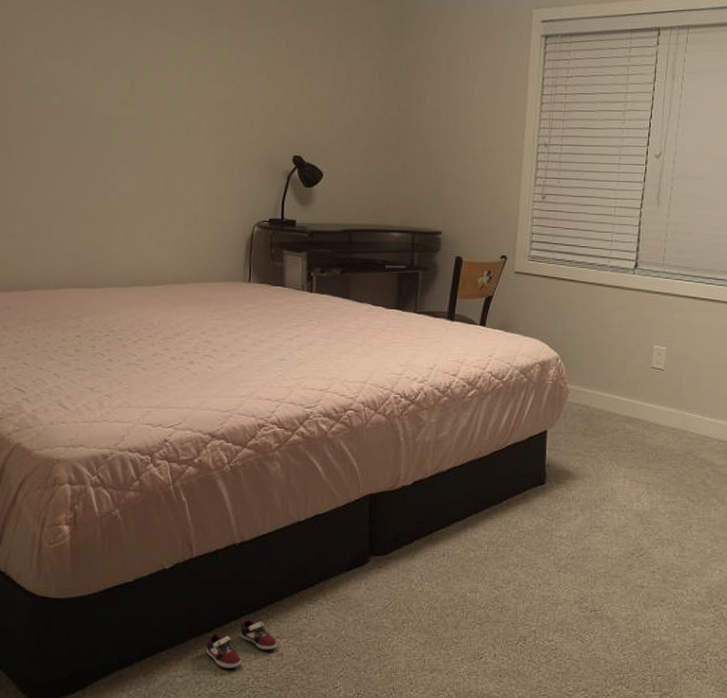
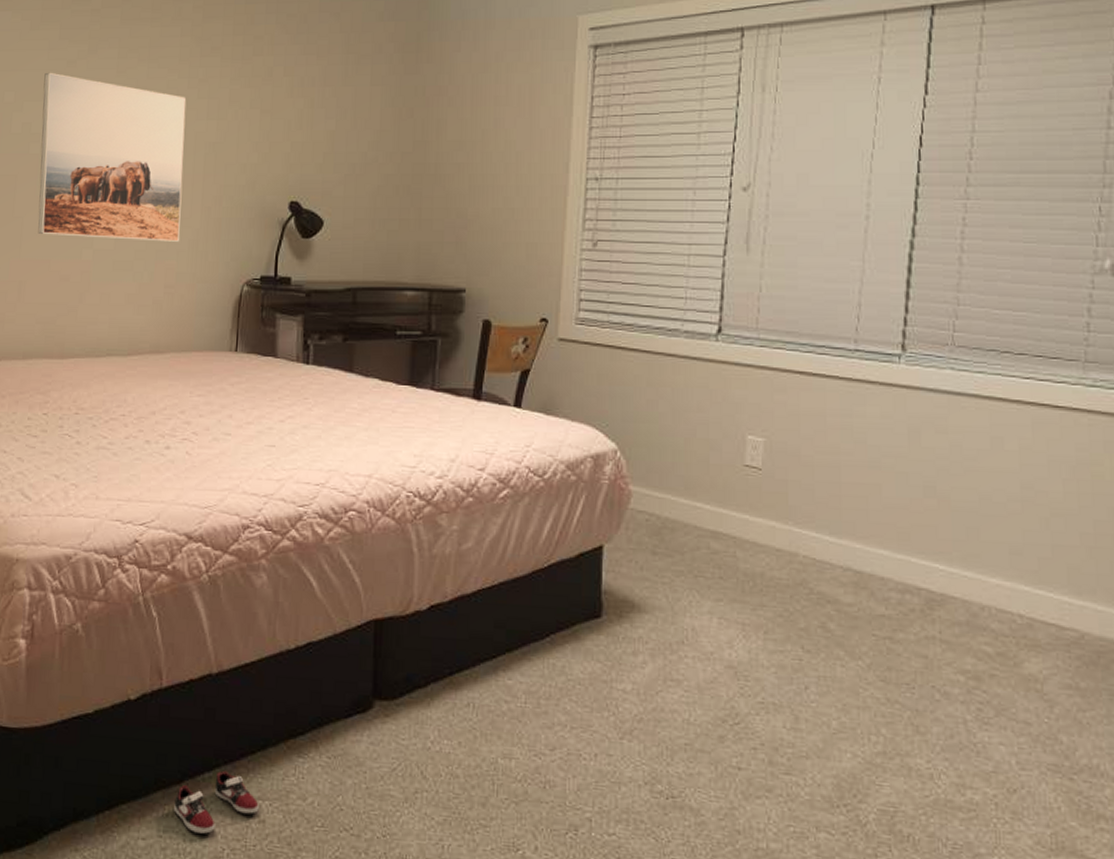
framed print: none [62,31,199,188] -> present [38,72,187,242]

